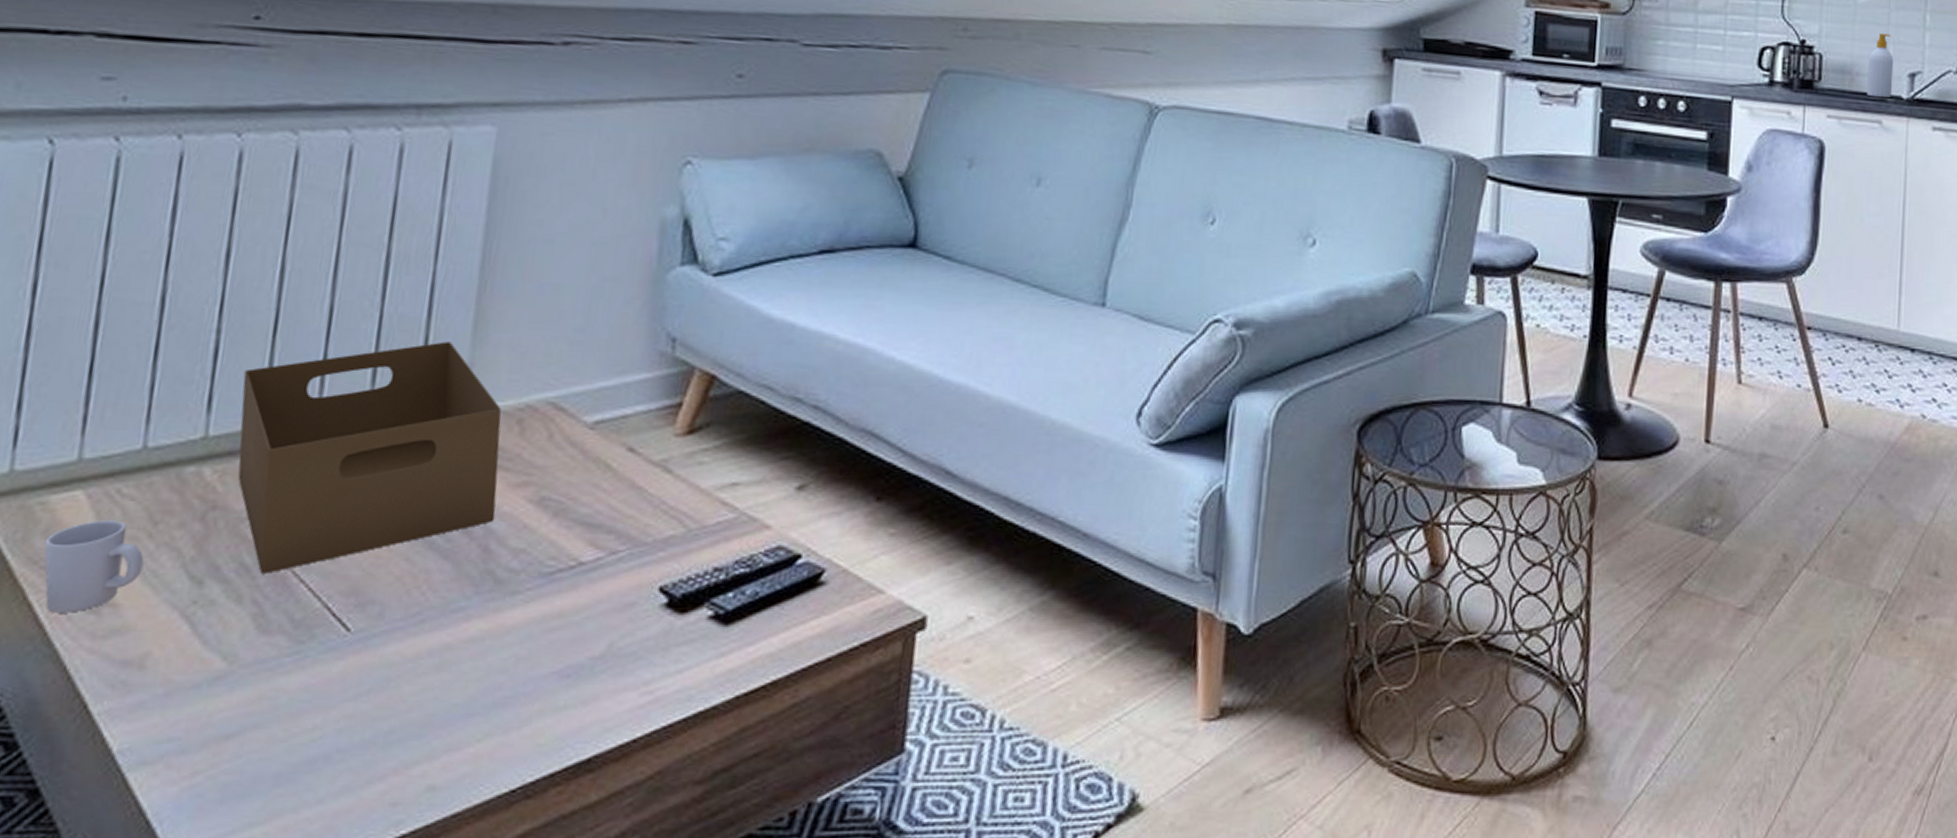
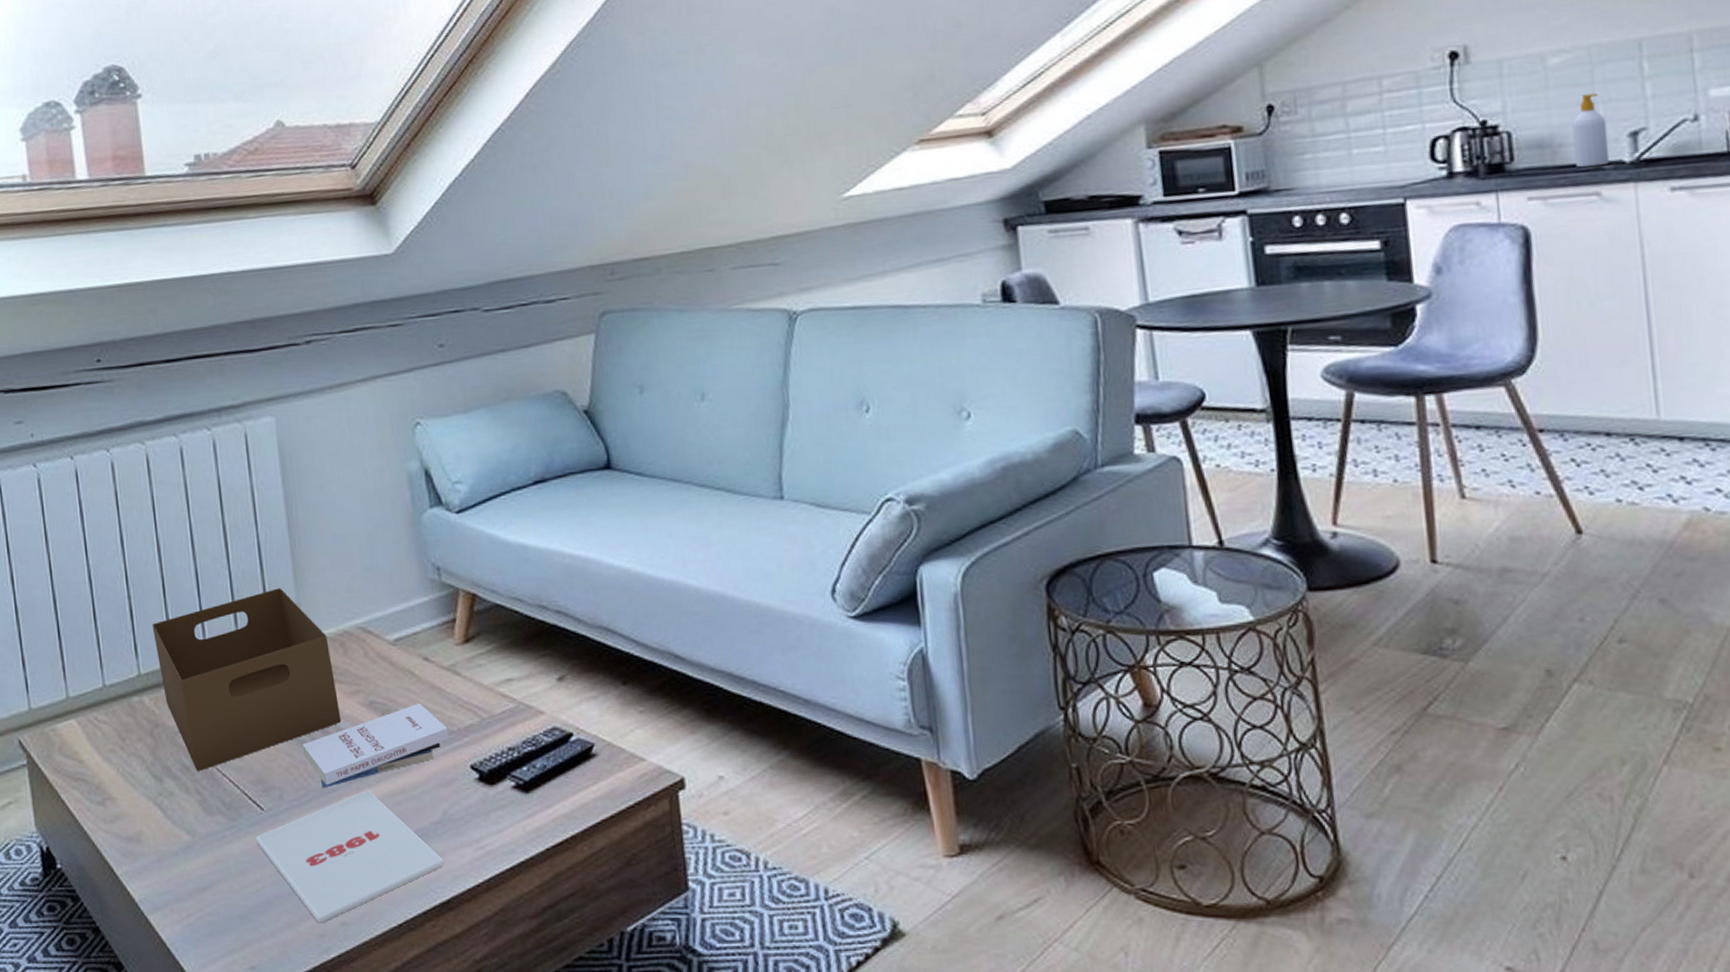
mug: present [44,520,144,613] -> none [61,739,124,806]
magazine: none [326,612,595,787] -> present [255,790,445,924]
books: none [428,503,641,606] -> present [301,702,450,788]

